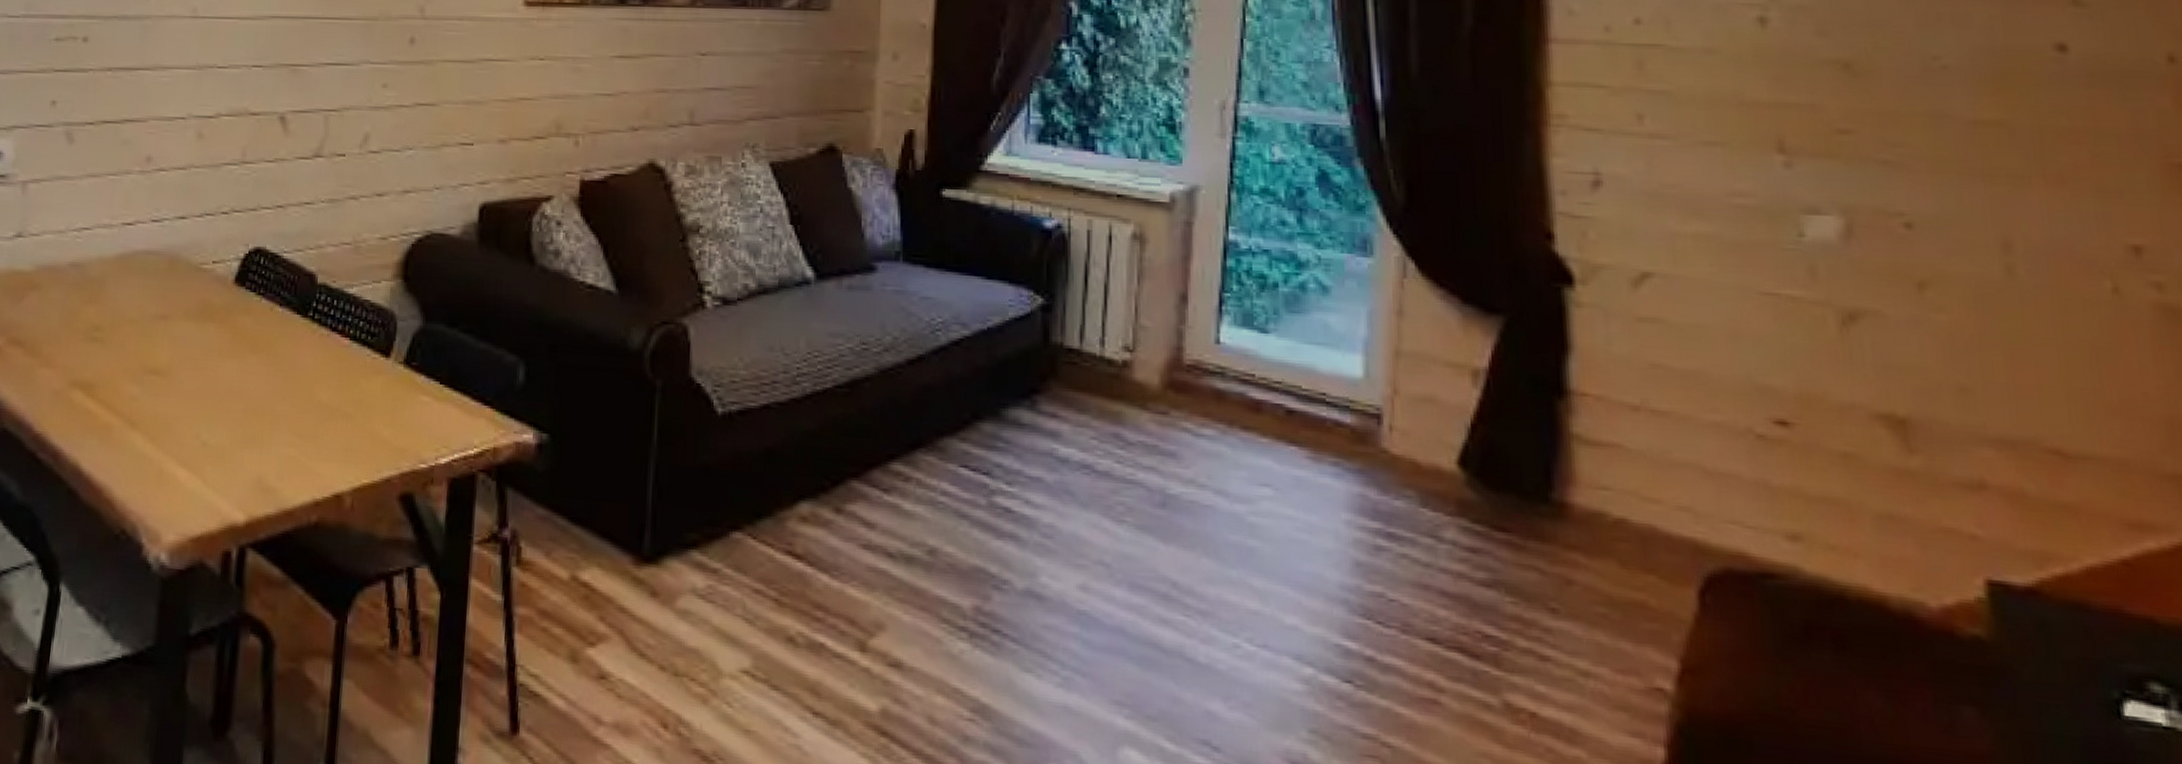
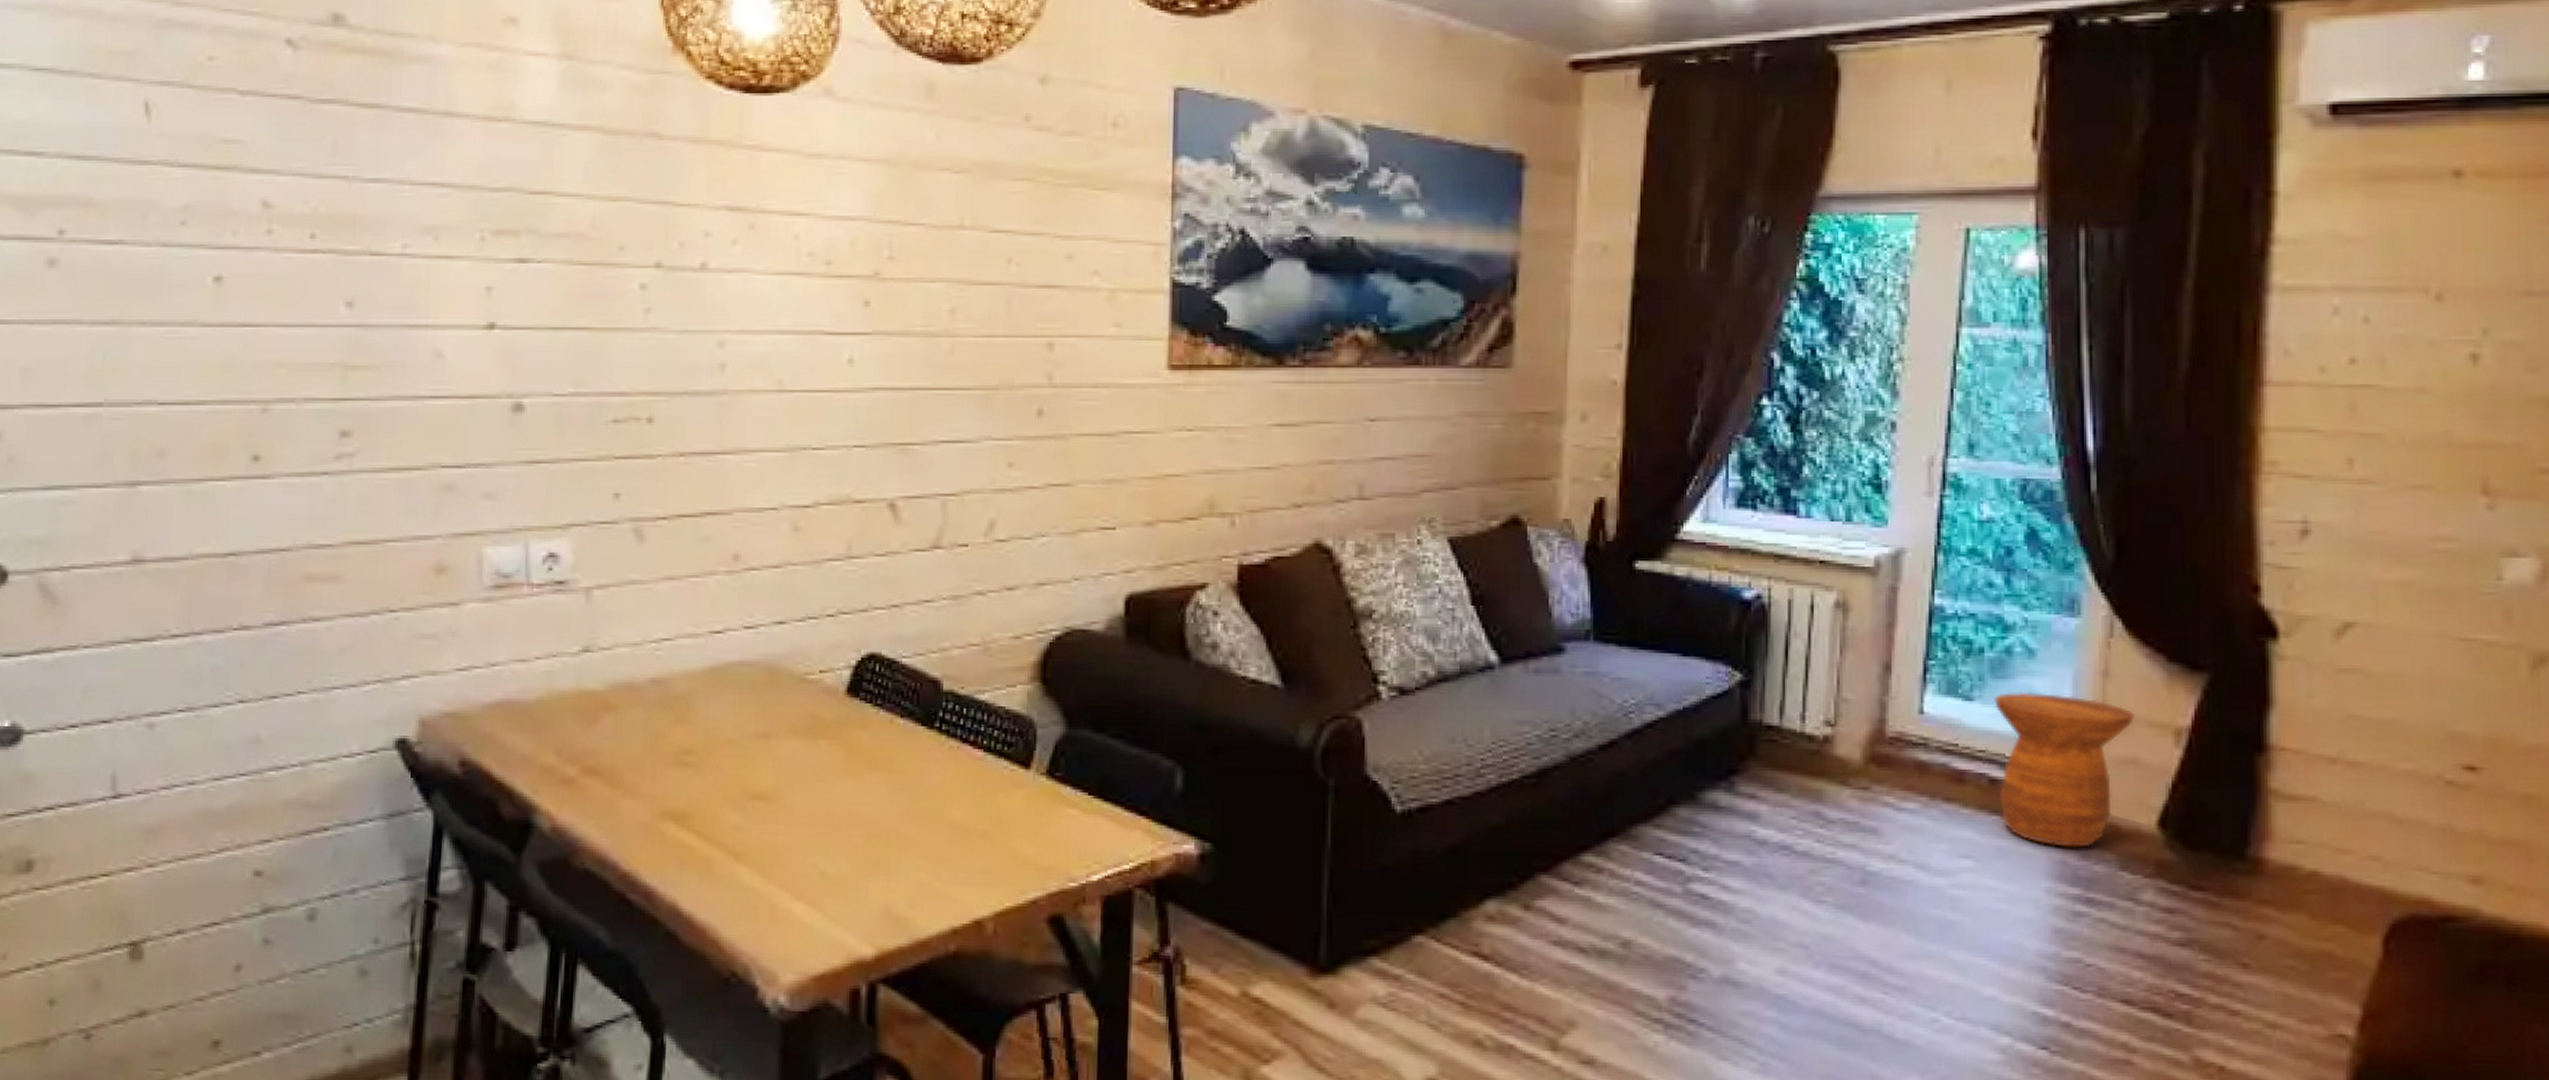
side table: none [1288,326,1430,482] -> present [1993,691,2134,848]

